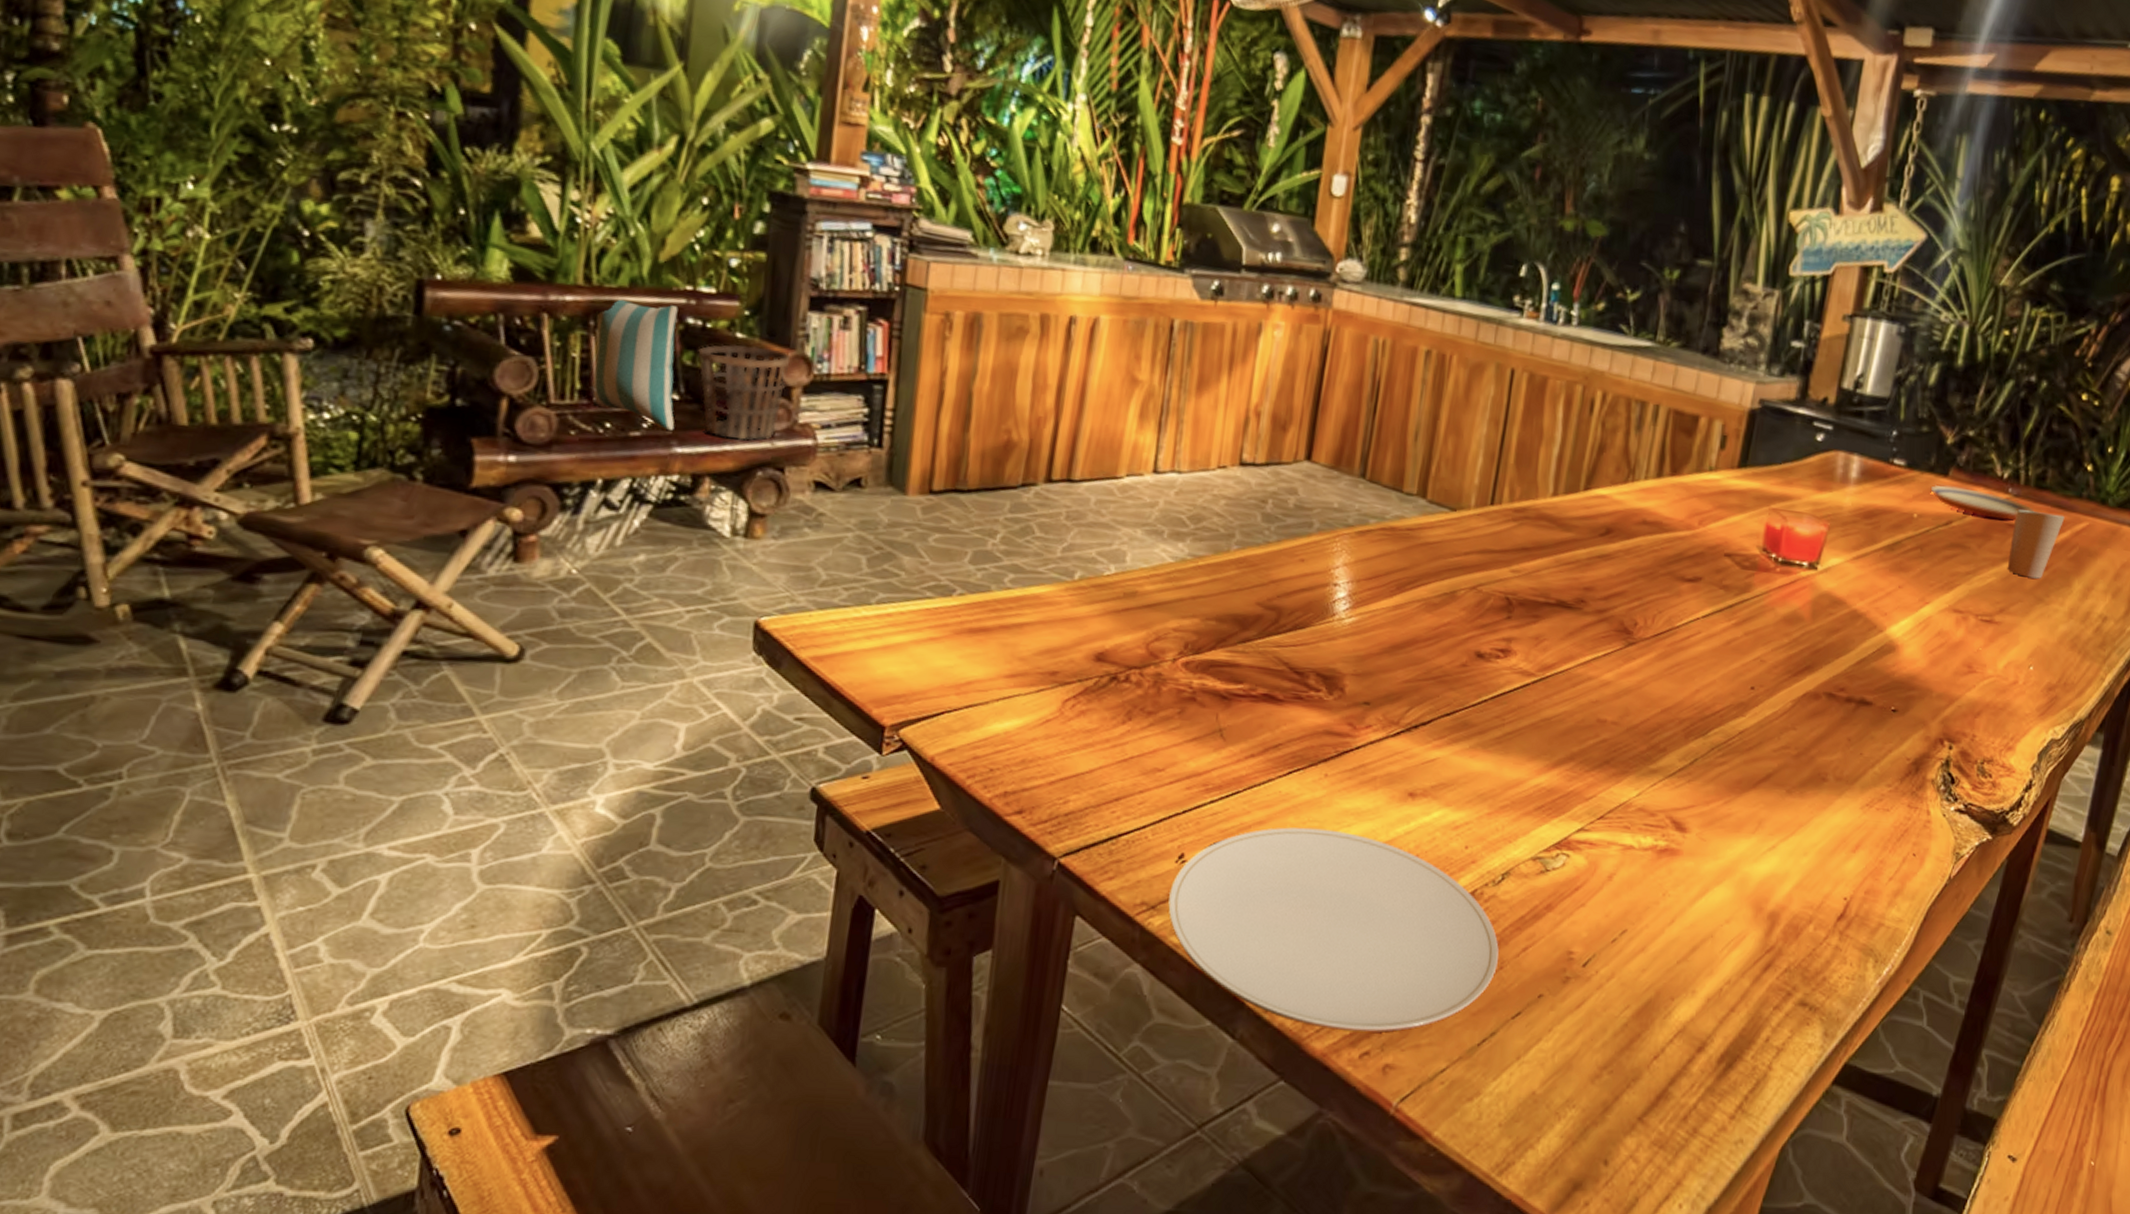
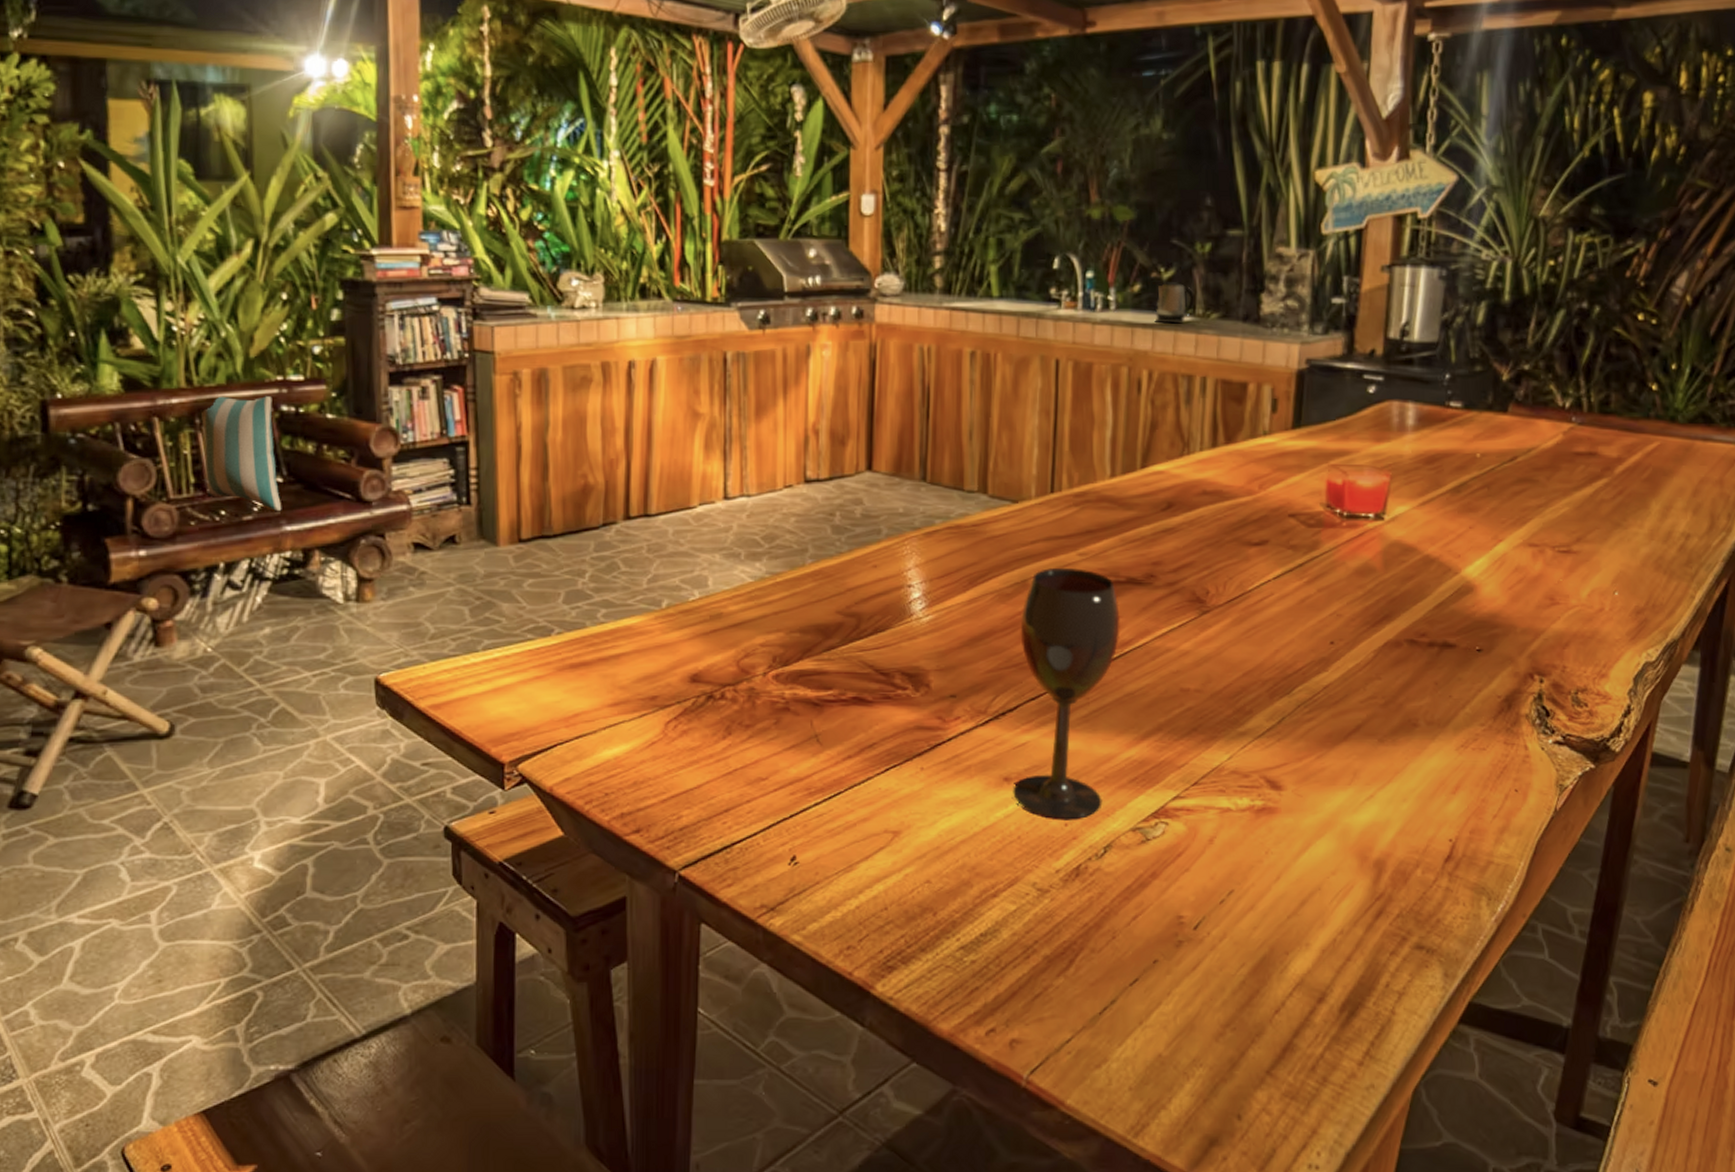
basket: present [697,344,791,441] -> none [294,424,378,512]
plate: present [1168,827,1499,1033] -> none [787,820,1110,1011]
wine glass: none [1416,582,1546,844] -> present [1013,568,1120,820]
kettle: none [1616,304,1657,348] -> present [1155,282,1195,324]
plate: present [1930,485,2035,520] -> none [1490,422,1601,449]
cup: present [2007,509,2065,579] -> none [1579,437,1634,504]

